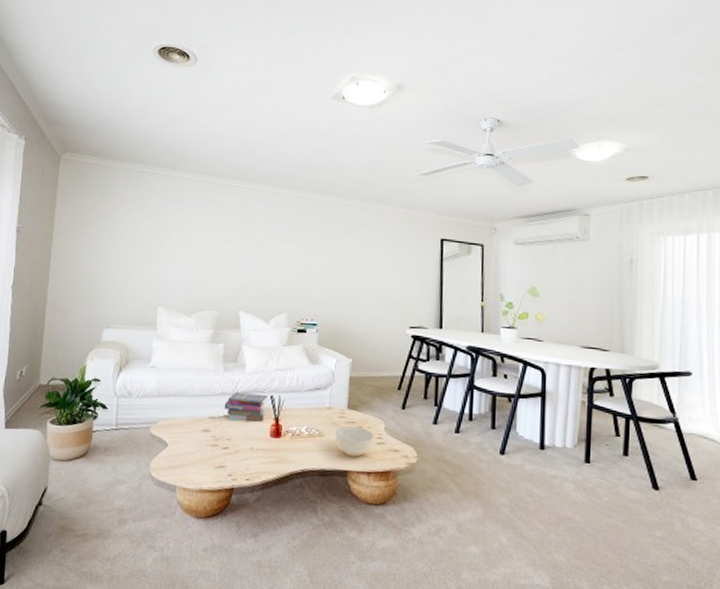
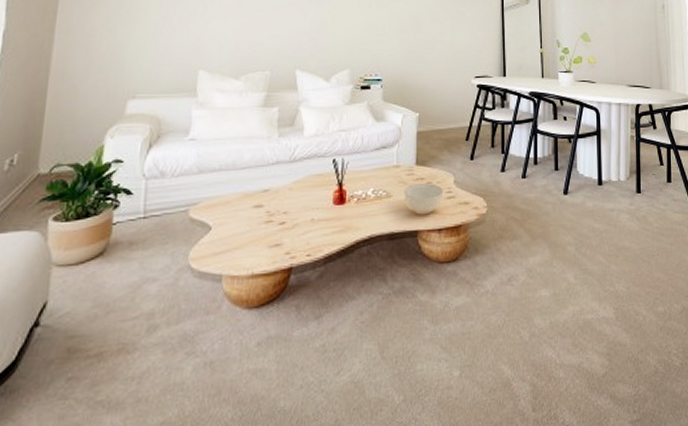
books: present [224,392,269,422] -> none [279,159,331,192]

